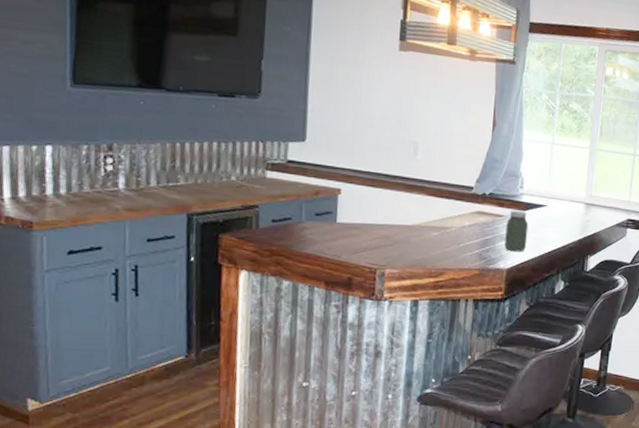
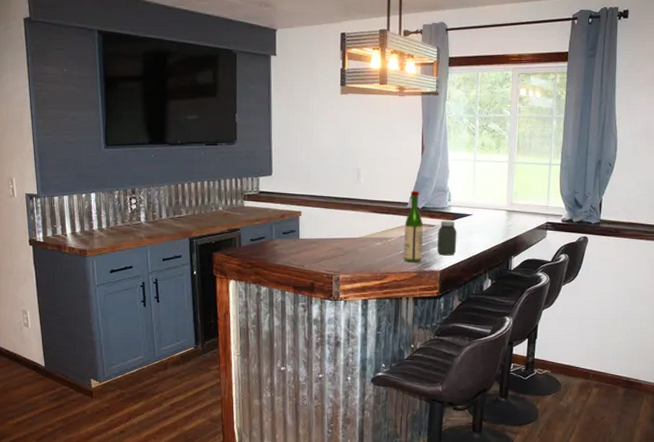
wine bottle: none [464,173,490,258] -> present [404,190,423,263]

